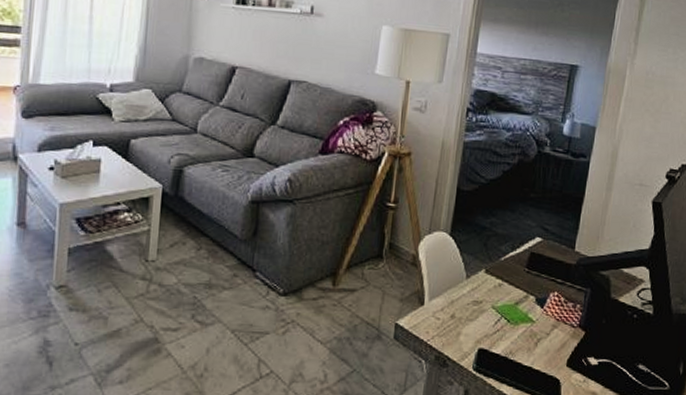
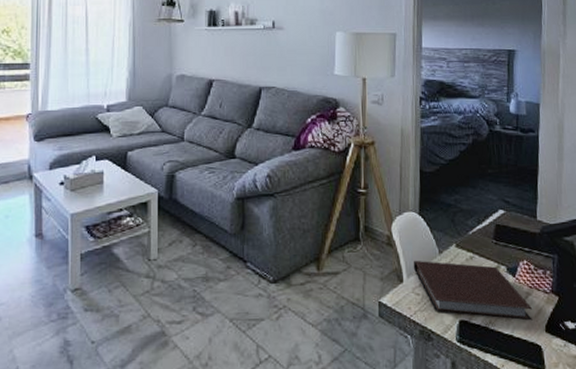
notebook: none [436,283,556,354] -> present [413,260,533,321]

